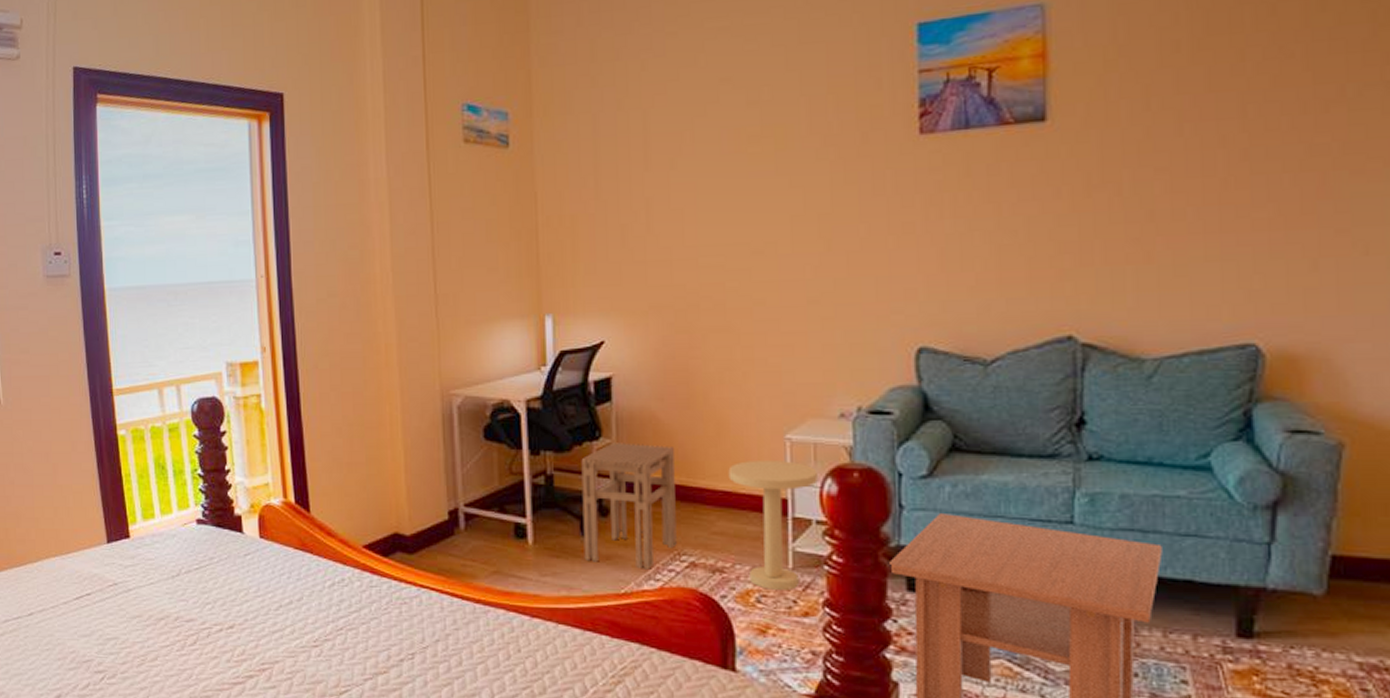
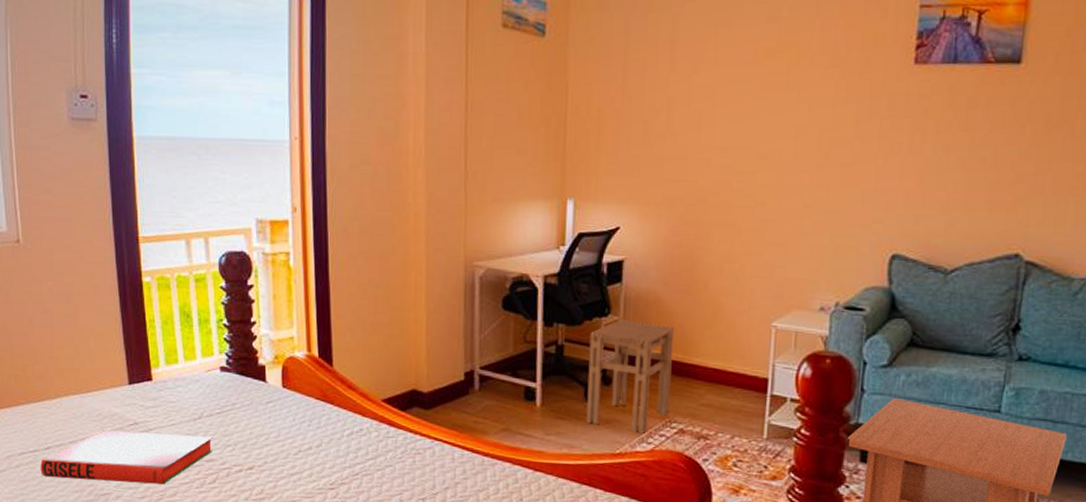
hardback book: none [24,592,192,649] -> present [40,430,213,485]
side table: present [728,461,818,590] -> none [719,343,796,457]

